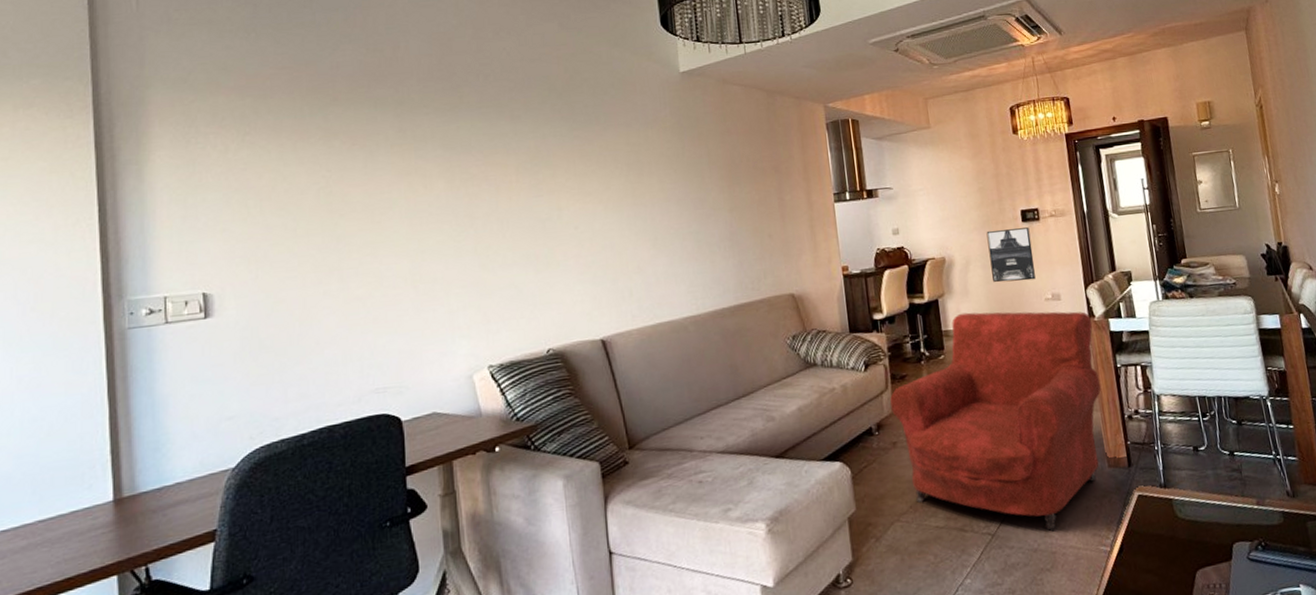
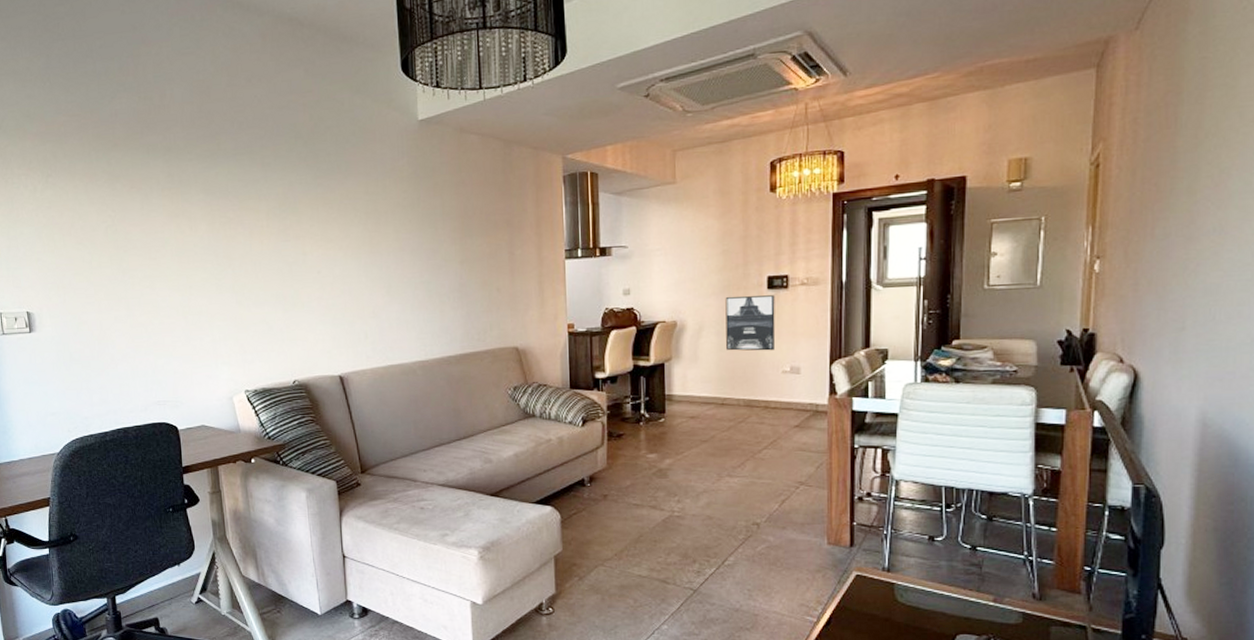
armchair: present [890,311,1101,531] -> none [605,378,833,595]

